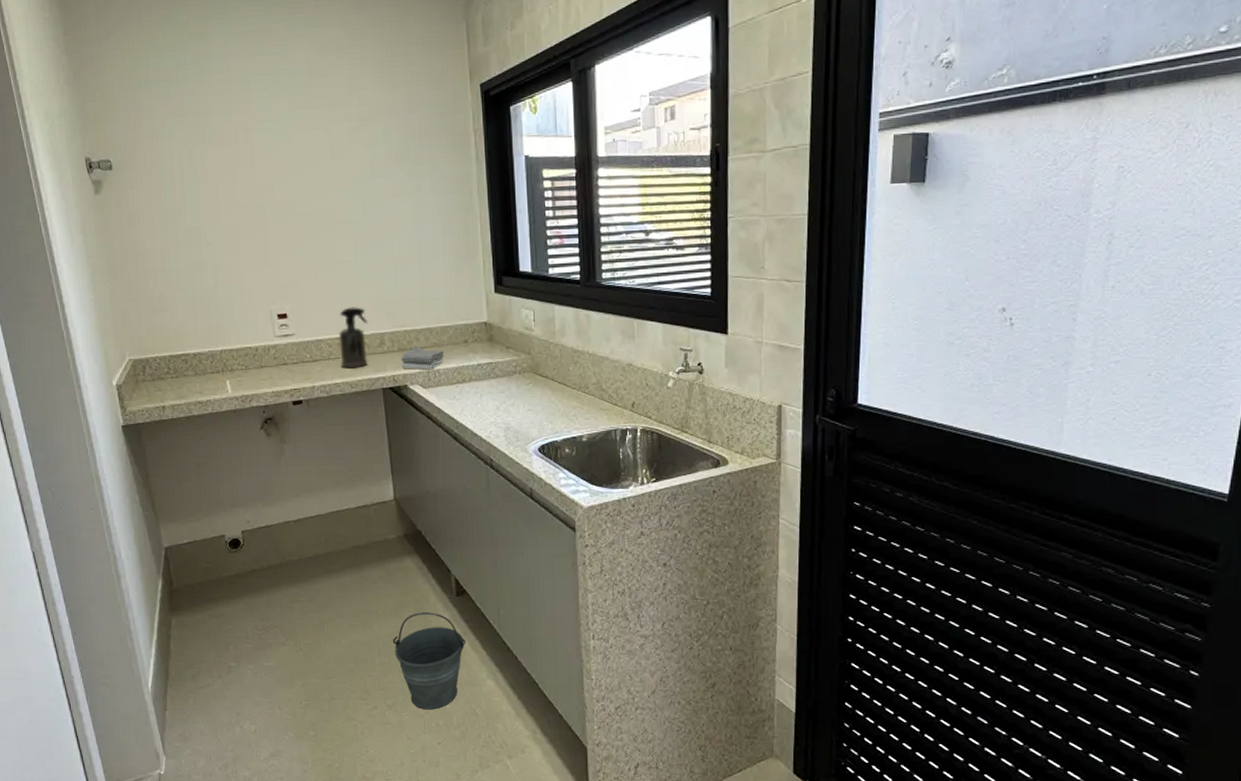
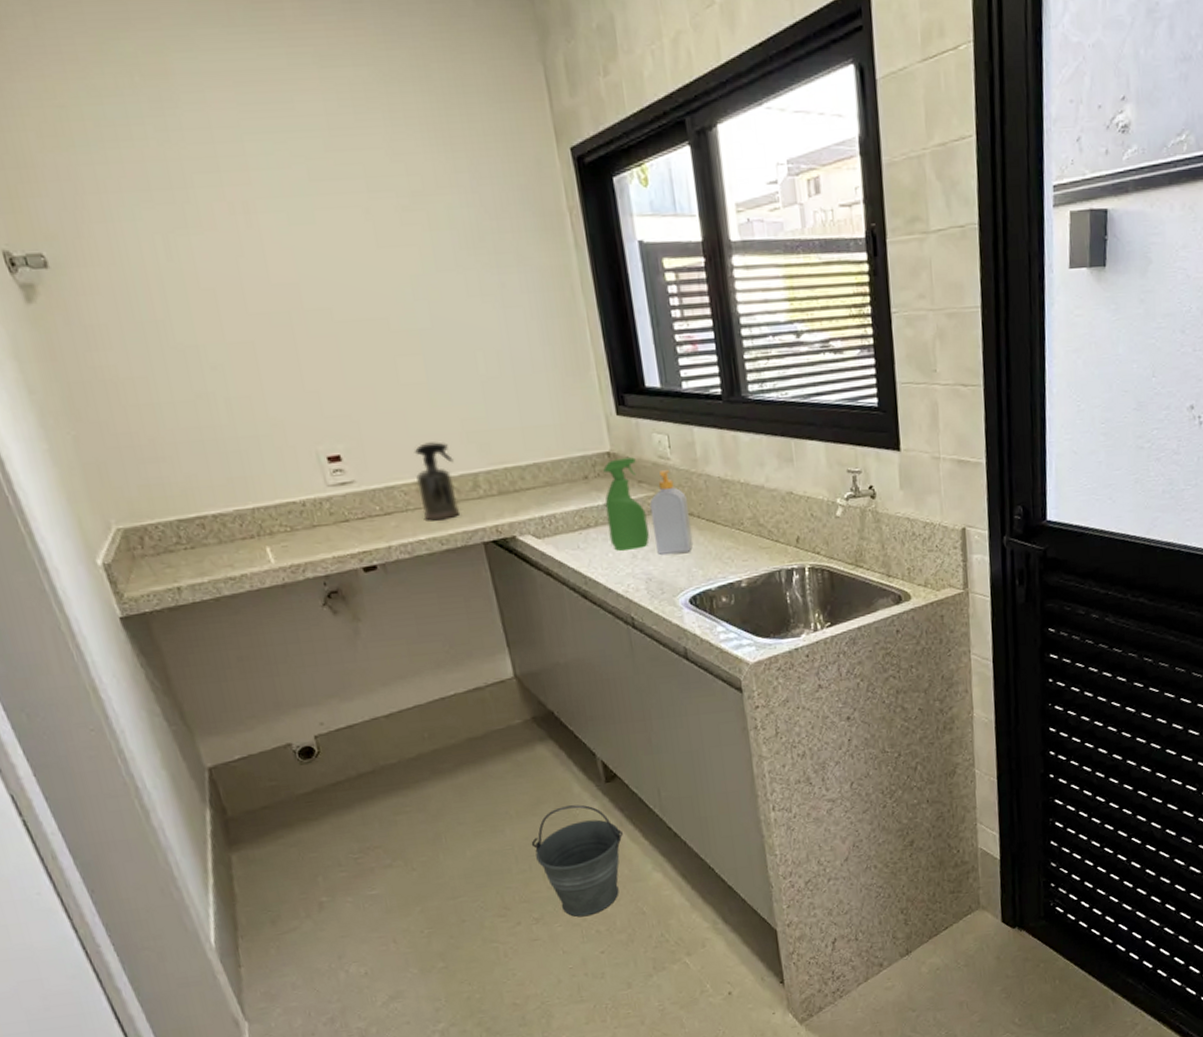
towel: present [401,346,445,371] -> none [503,487,561,518]
spray bottle: none [479,327,511,403] -> present [603,457,649,551]
soap bottle: none [514,339,546,409] -> present [649,470,694,555]

